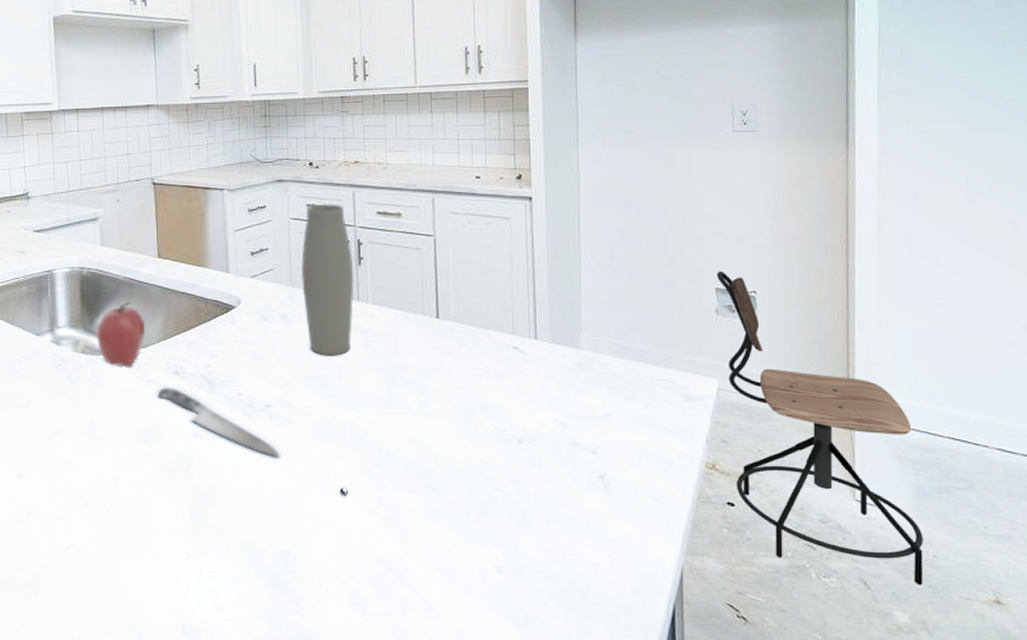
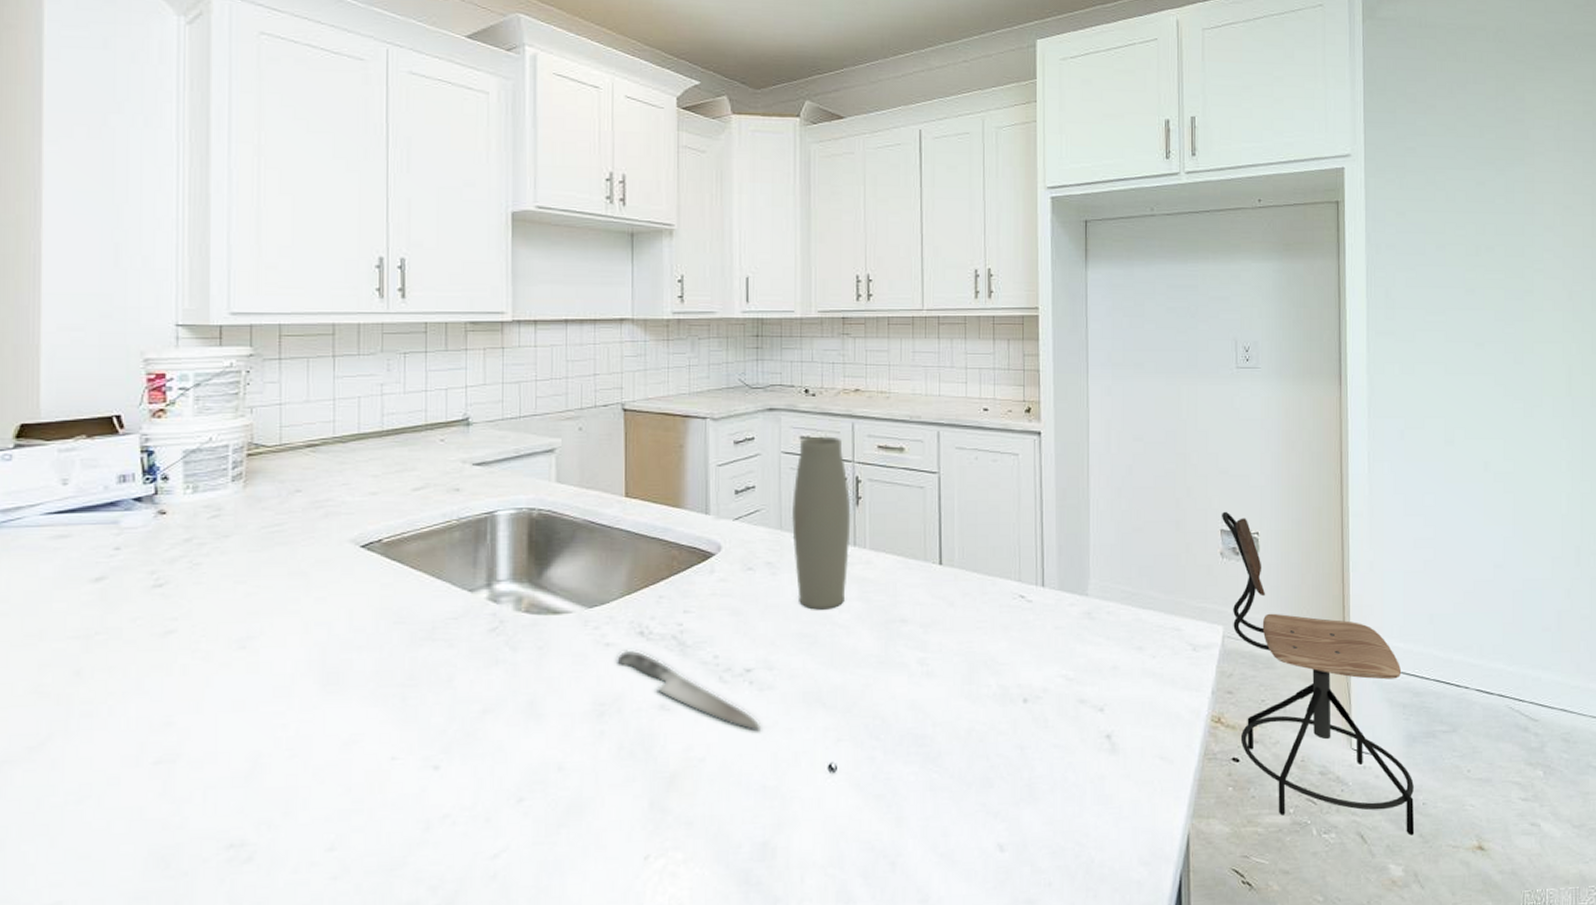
fruit: present [95,301,146,367] -> none [544,548,607,628]

